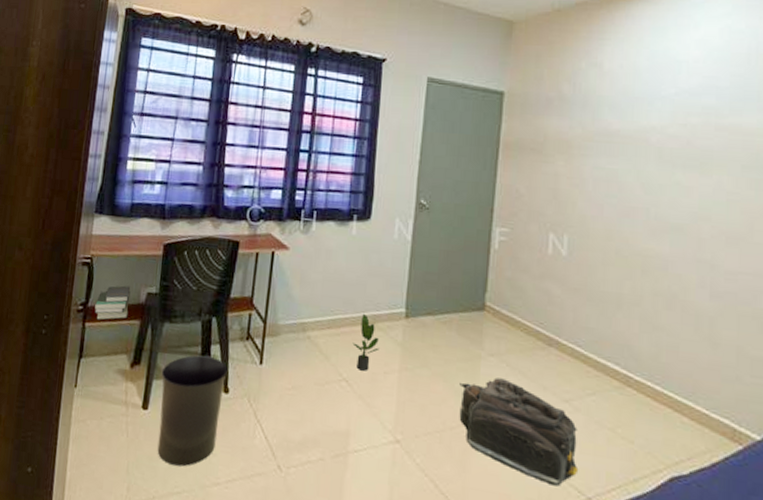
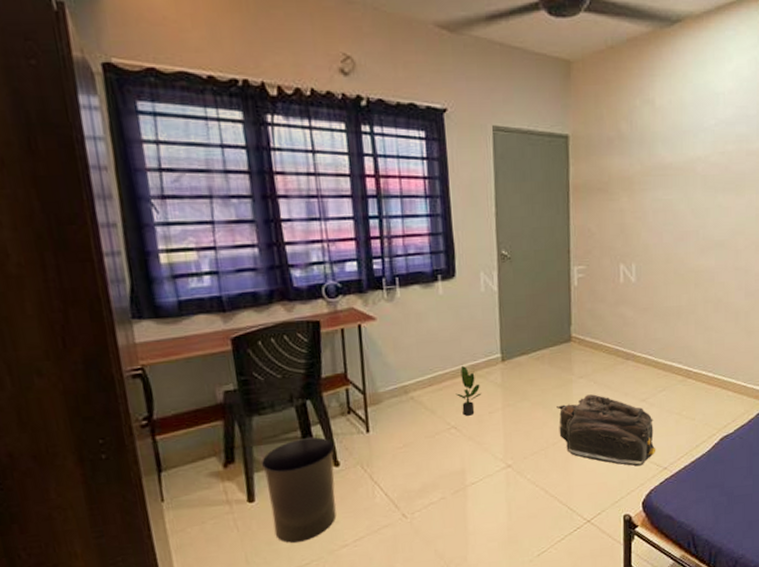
books: present [94,286,131,320] -> none [162,389,207,431]

